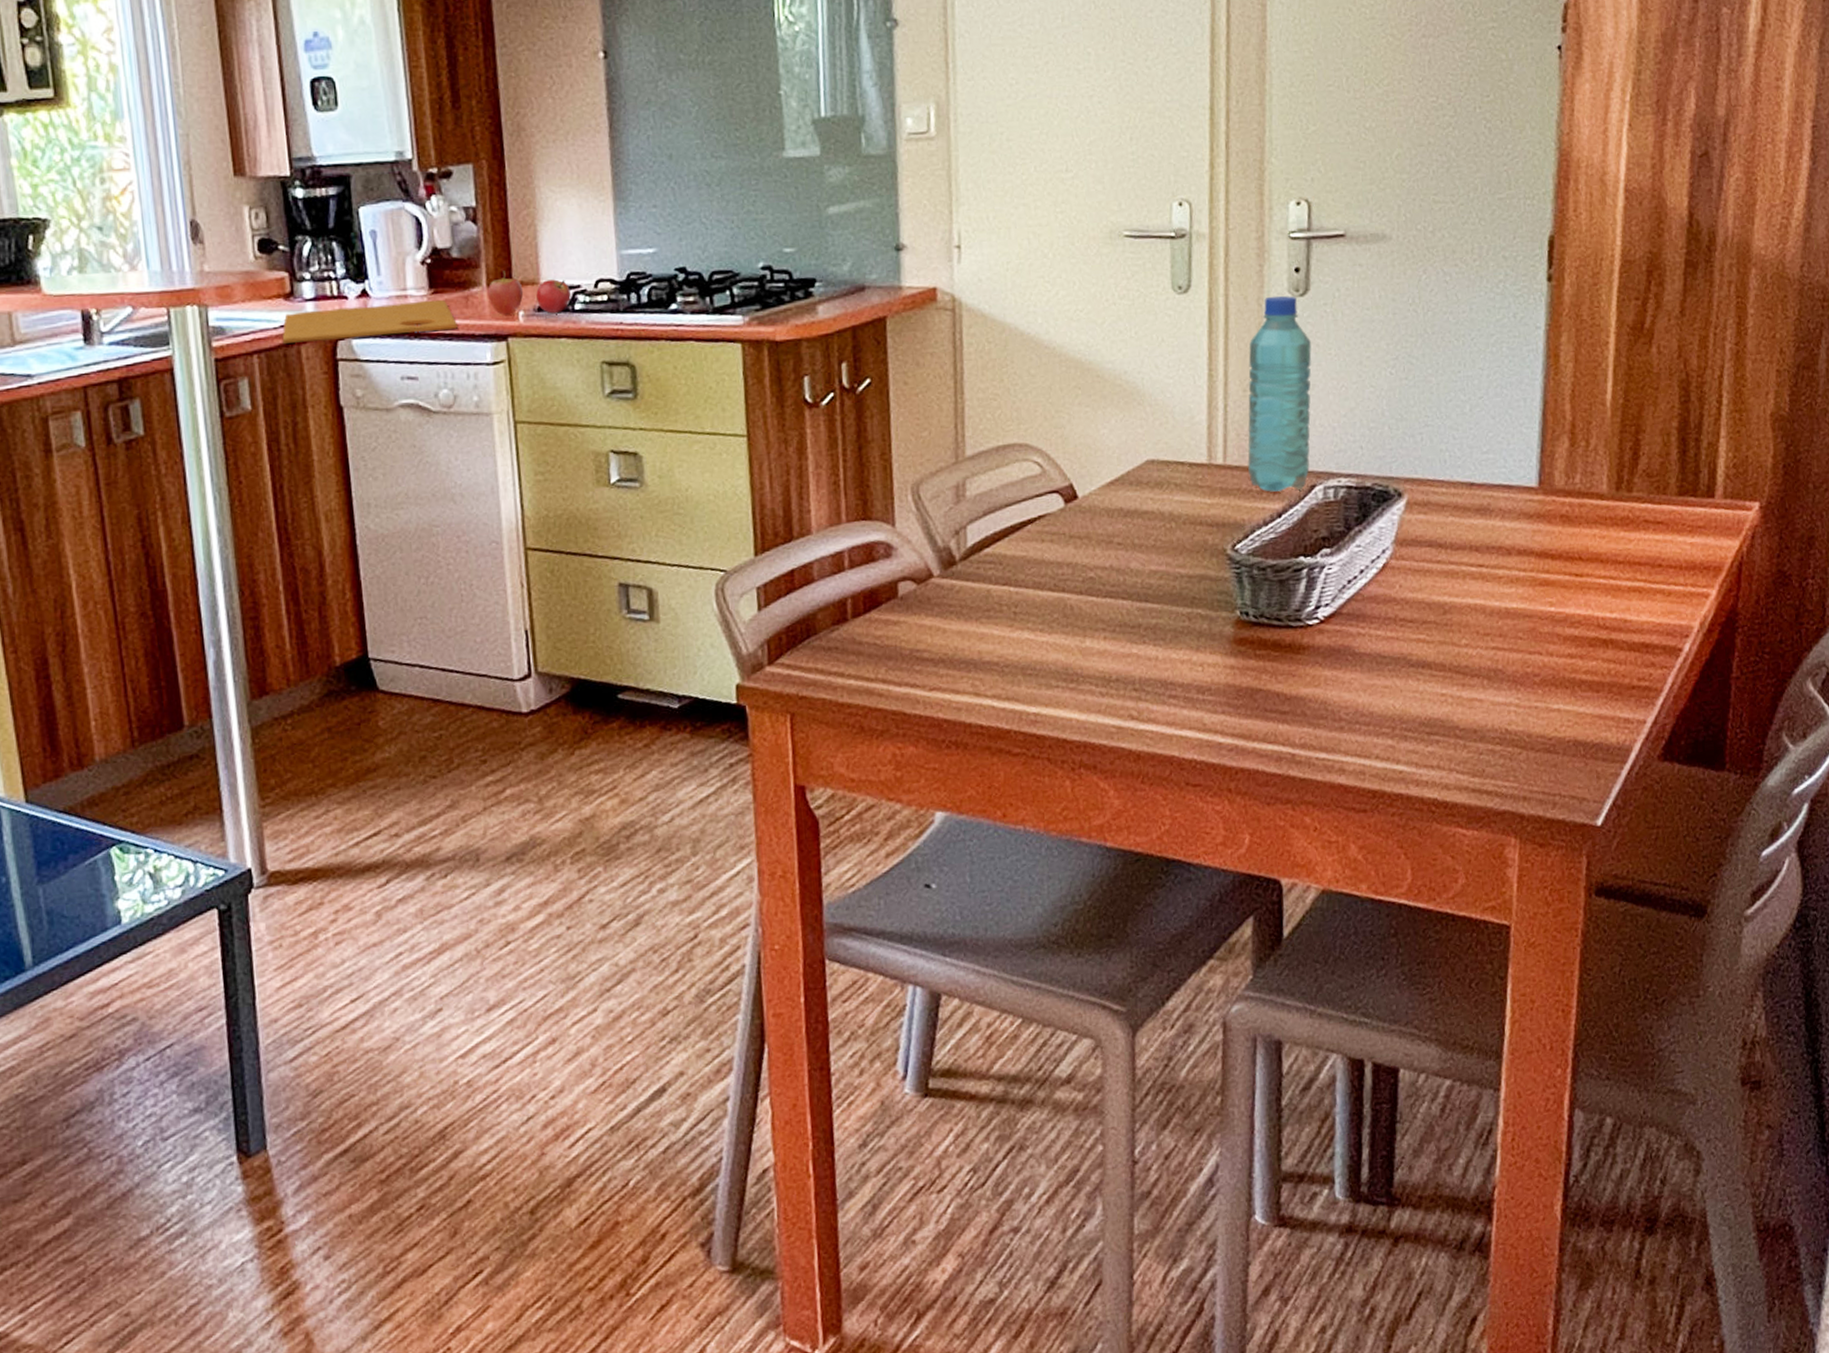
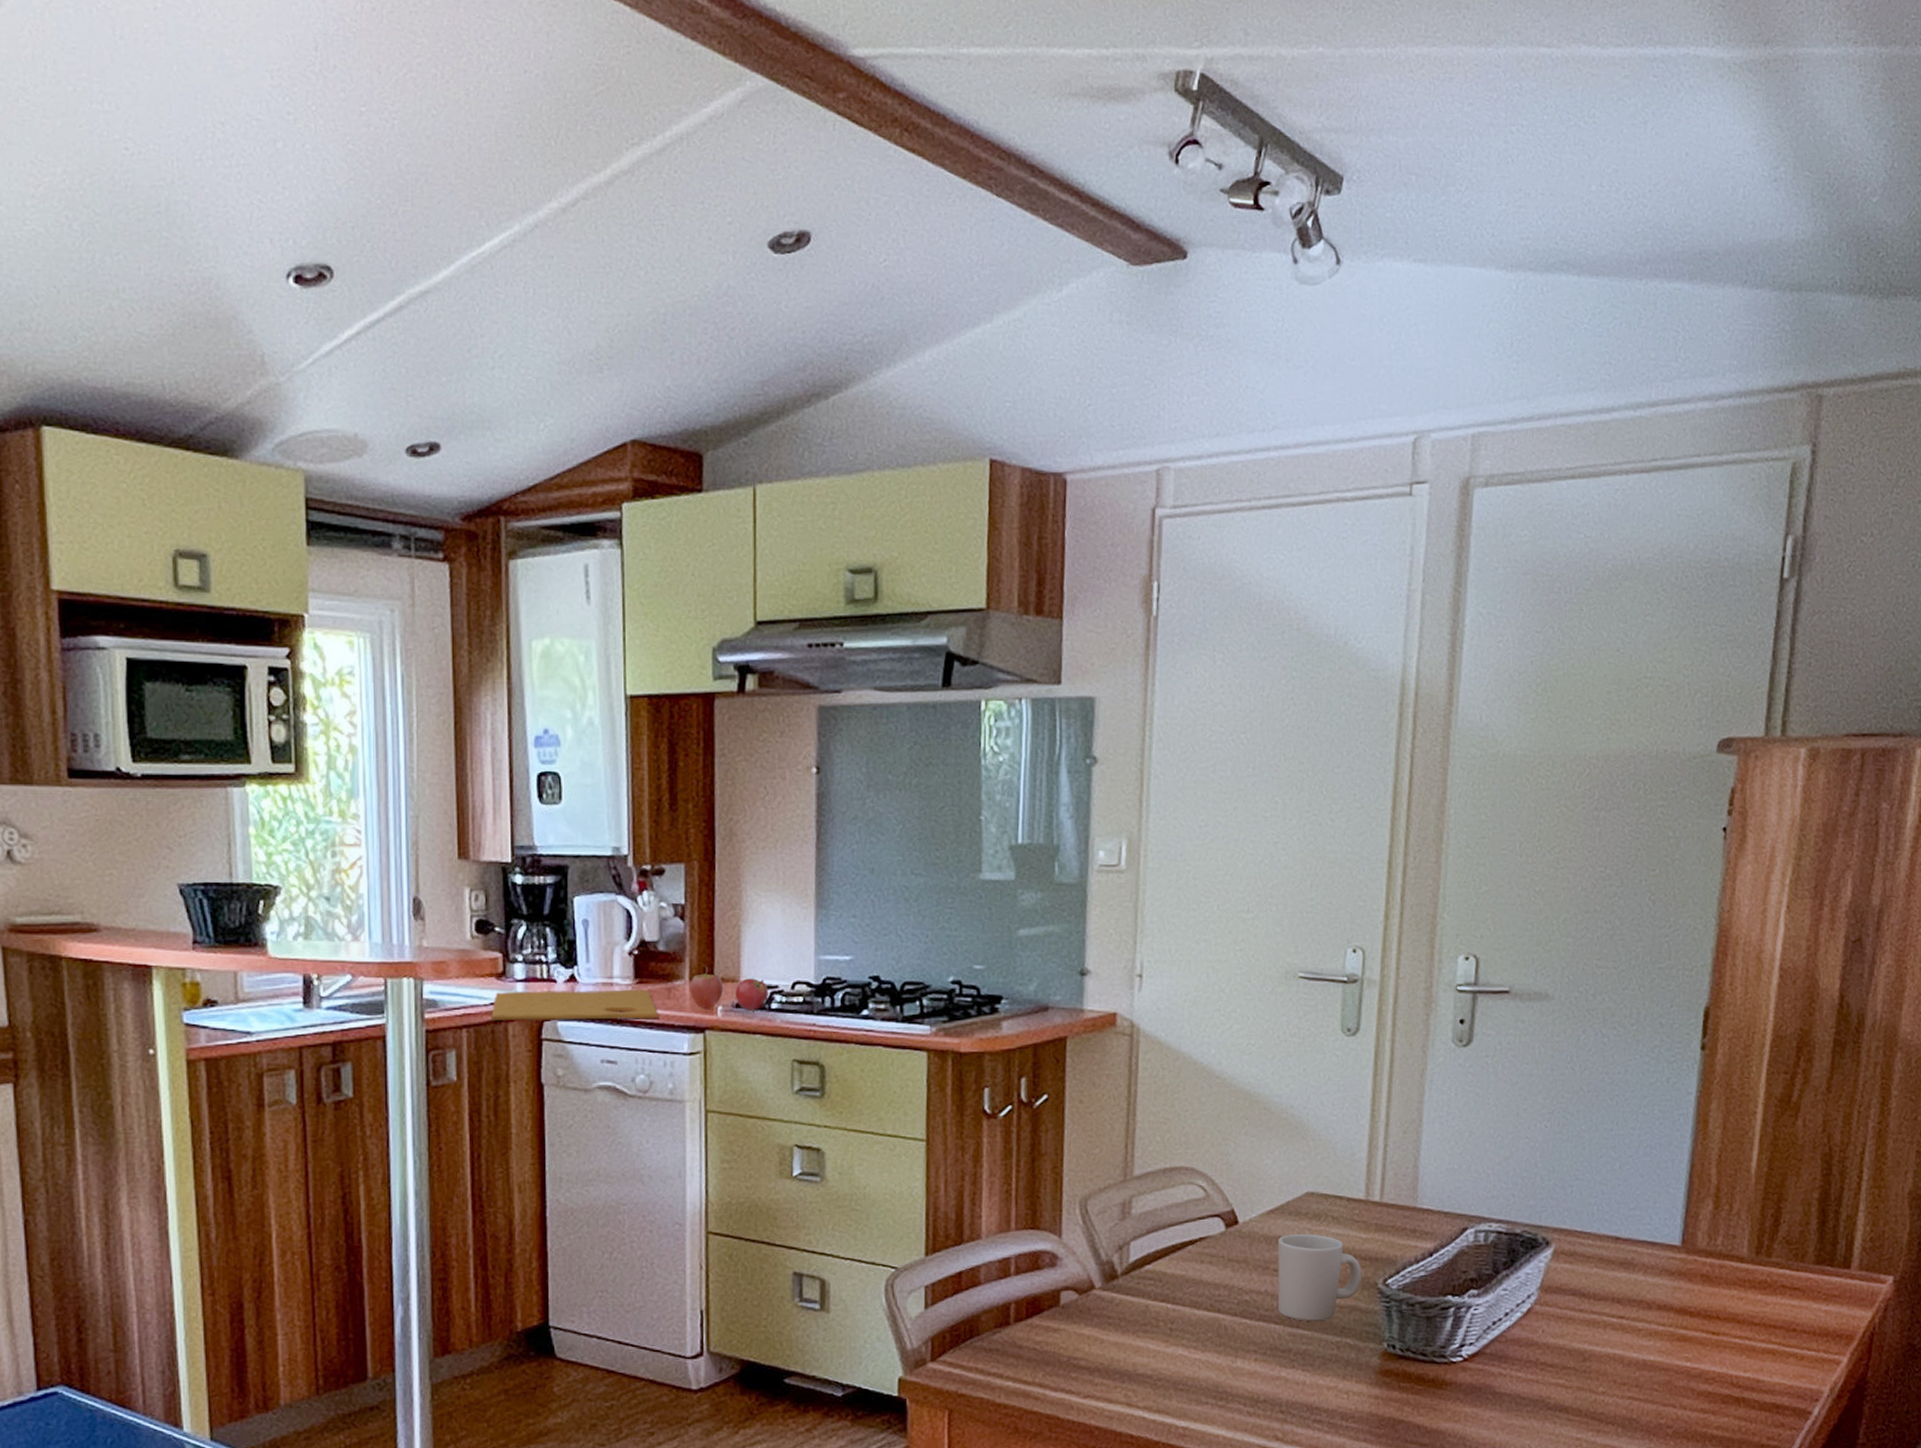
mug: none [1120,503,1210,595] -> present [1277,1234,1362,1322]
water bottle: present [1247,295,1312,492] -> none [1403,1044,1471,1232]

